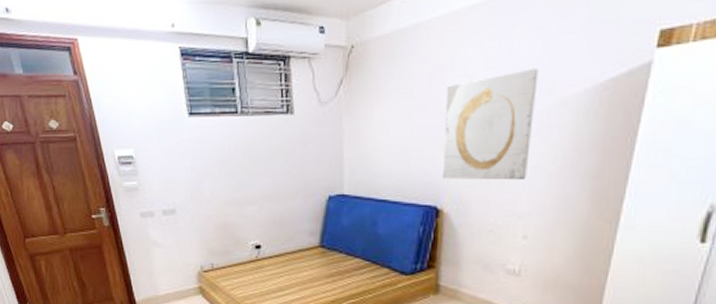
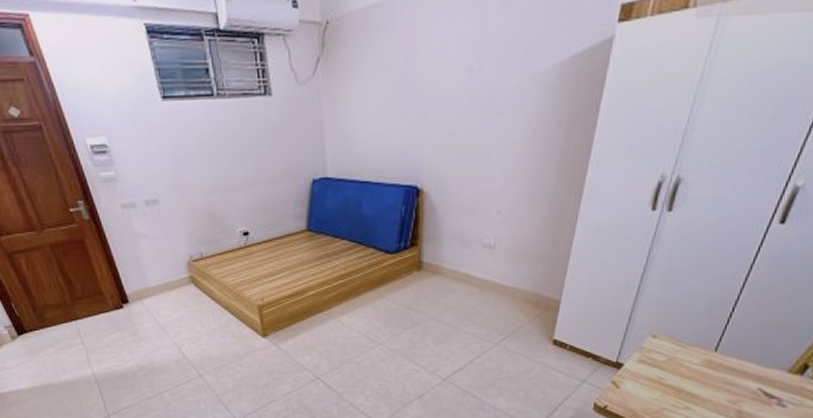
wall art: present [441,68,539,181] -> none [421,44,510,158]

